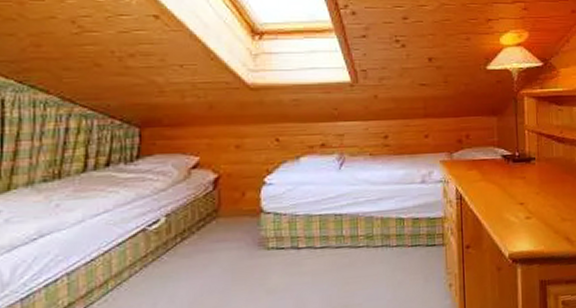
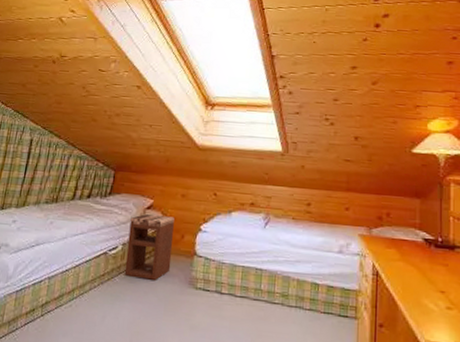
nightstand: none [172,173,233,252] -> present [124,214,175,280]

